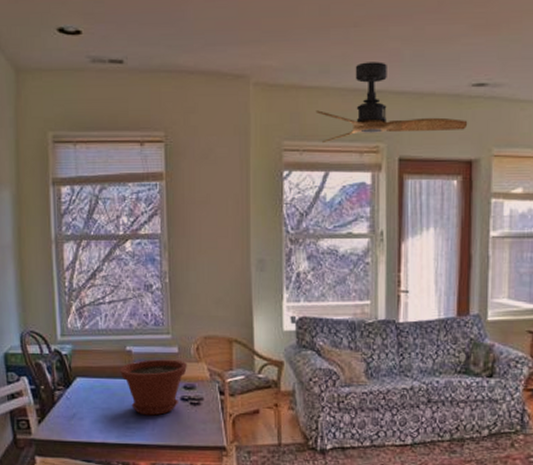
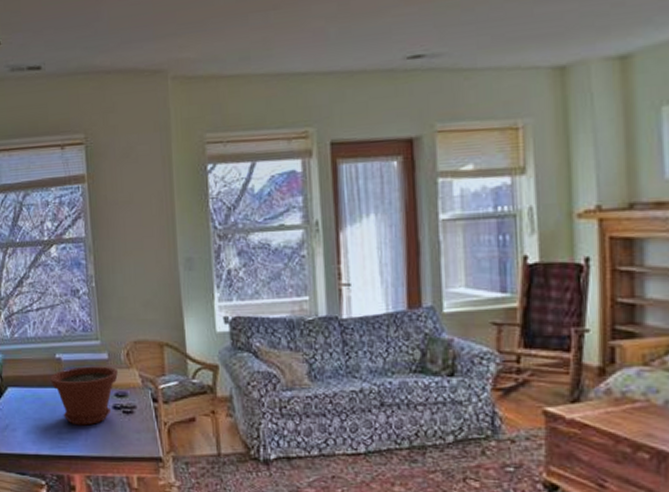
ceiling fan: present [315,62,468,144] -> none [238,42,405,133]

